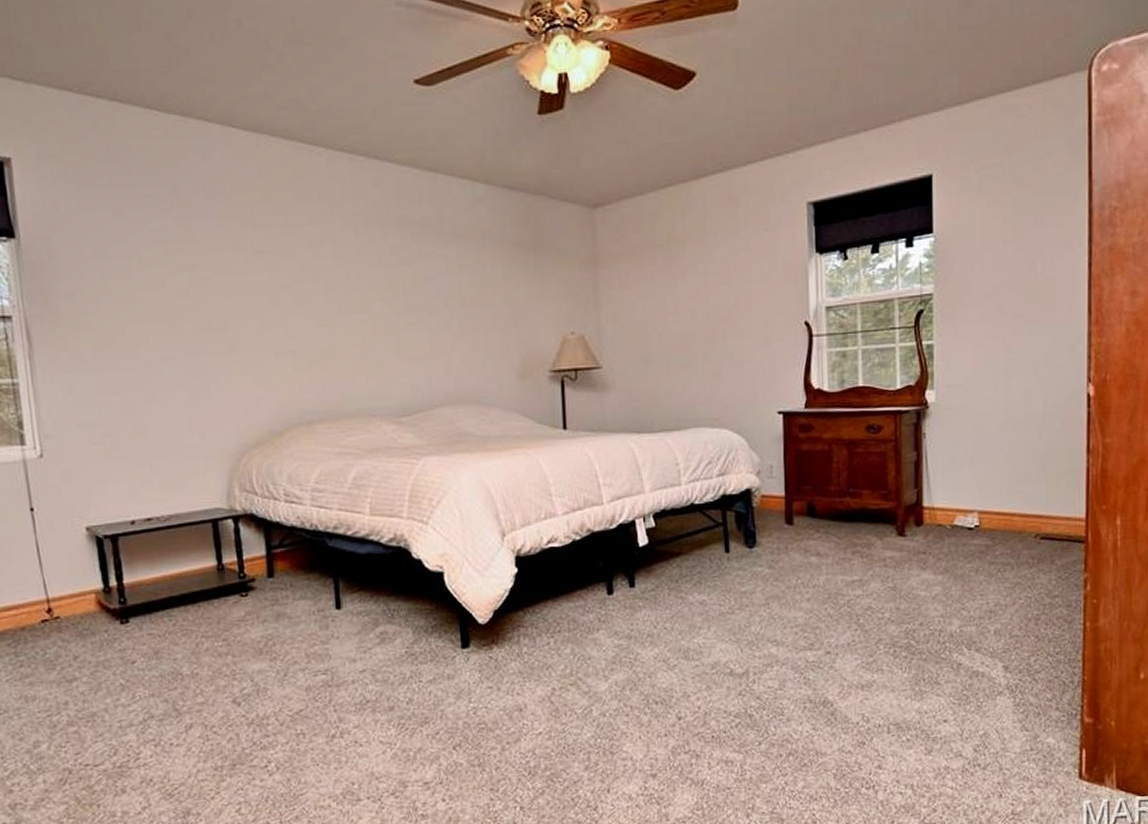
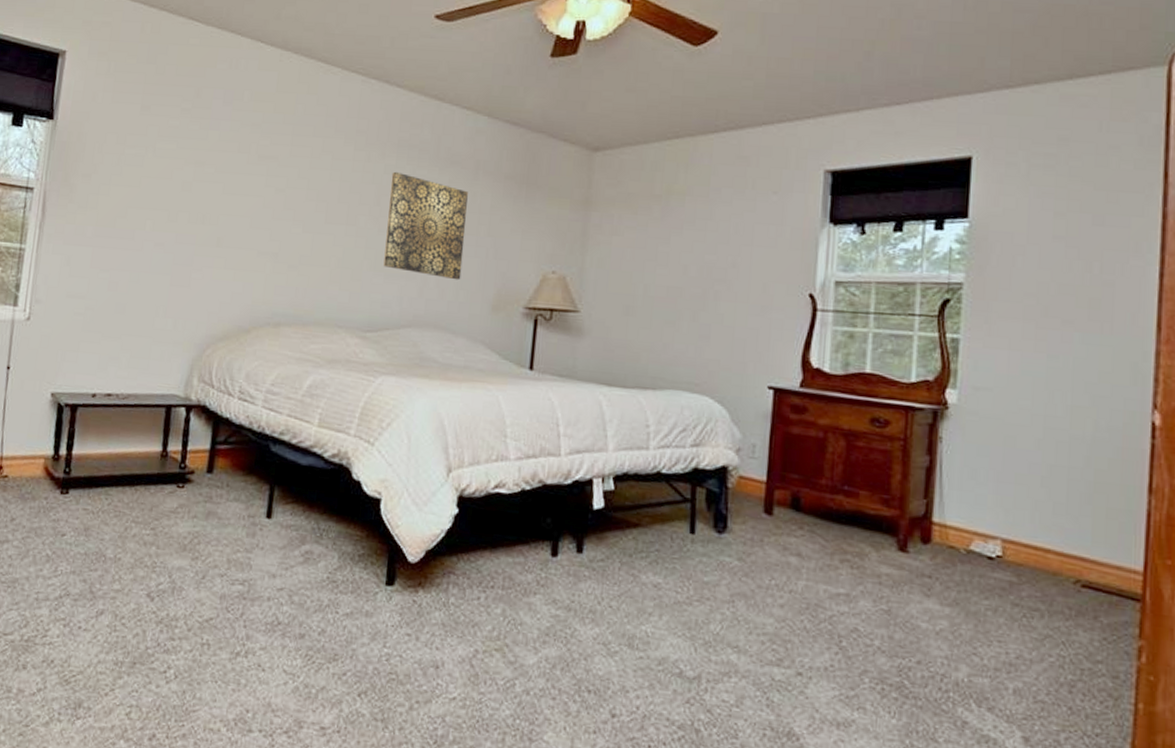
wall art: none [398,251,485,354] -> present [383,171,468,280]

